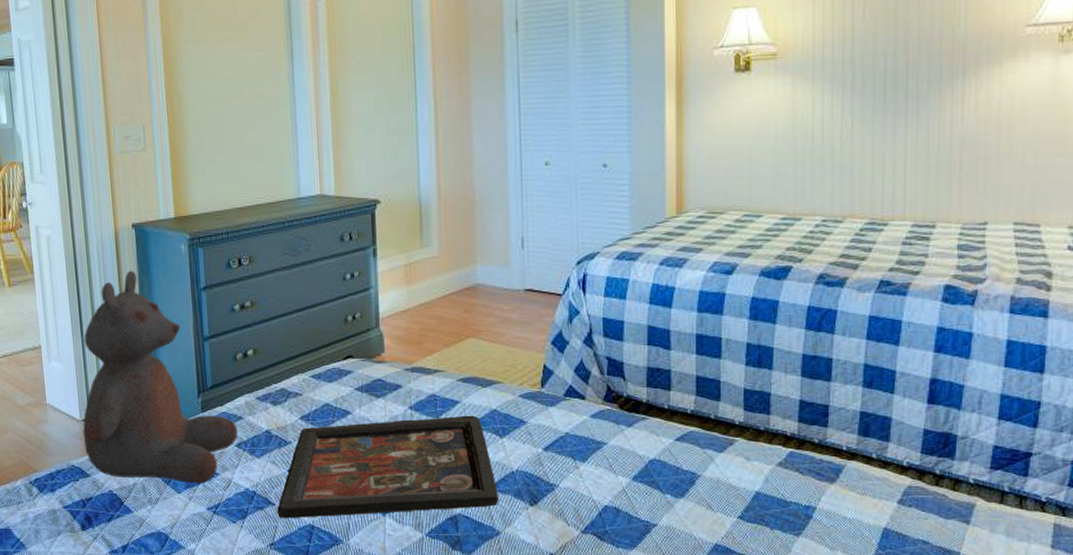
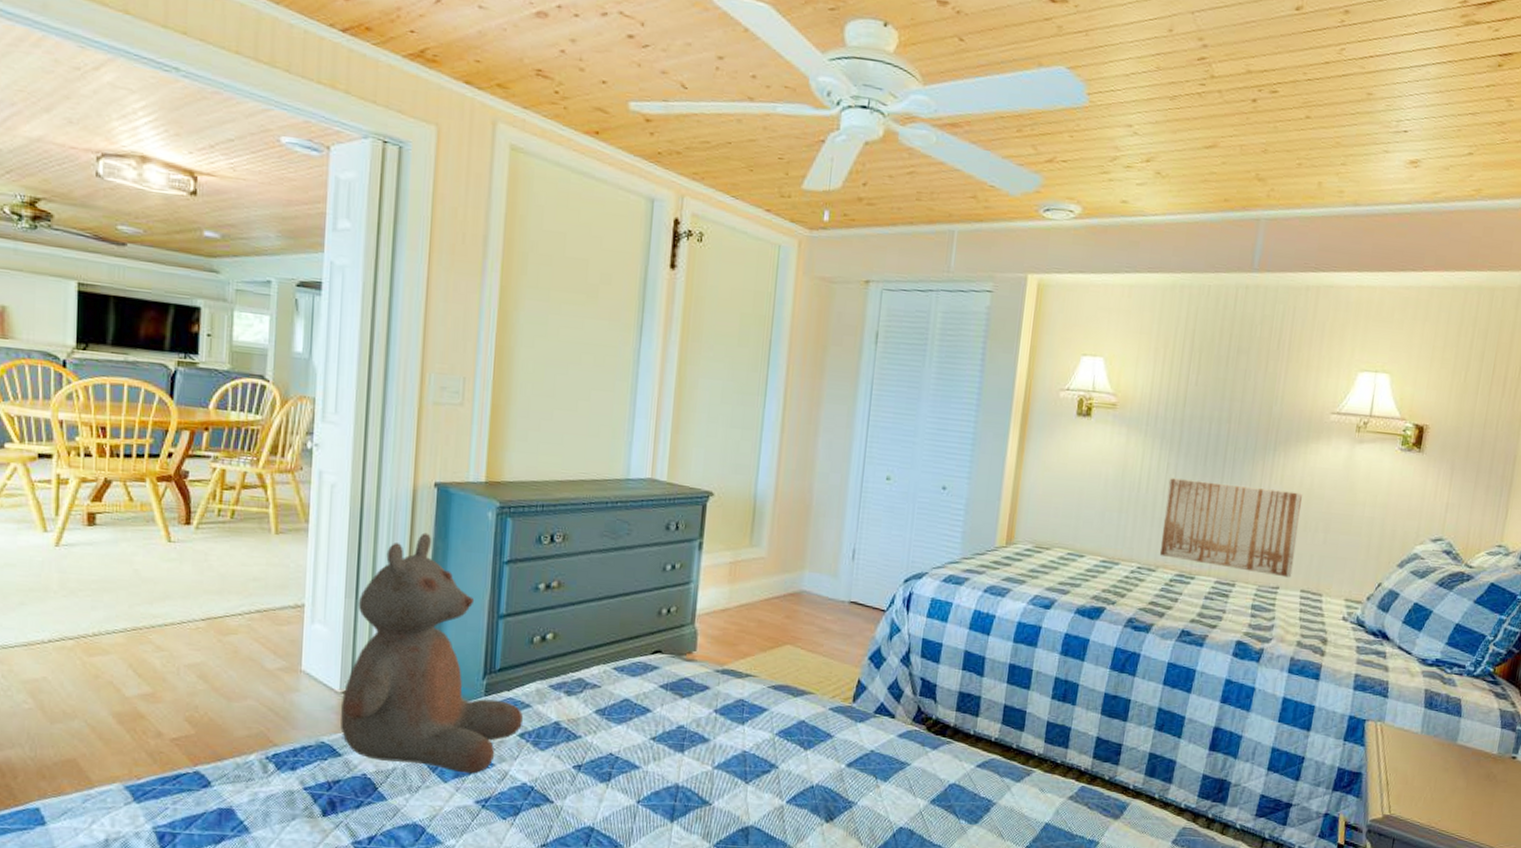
decorative tray: present [277,415,499,519] -> none [554,722,795,821]
wall art: none [845,118,1003,211] -> present [1159,478,1302,578]

